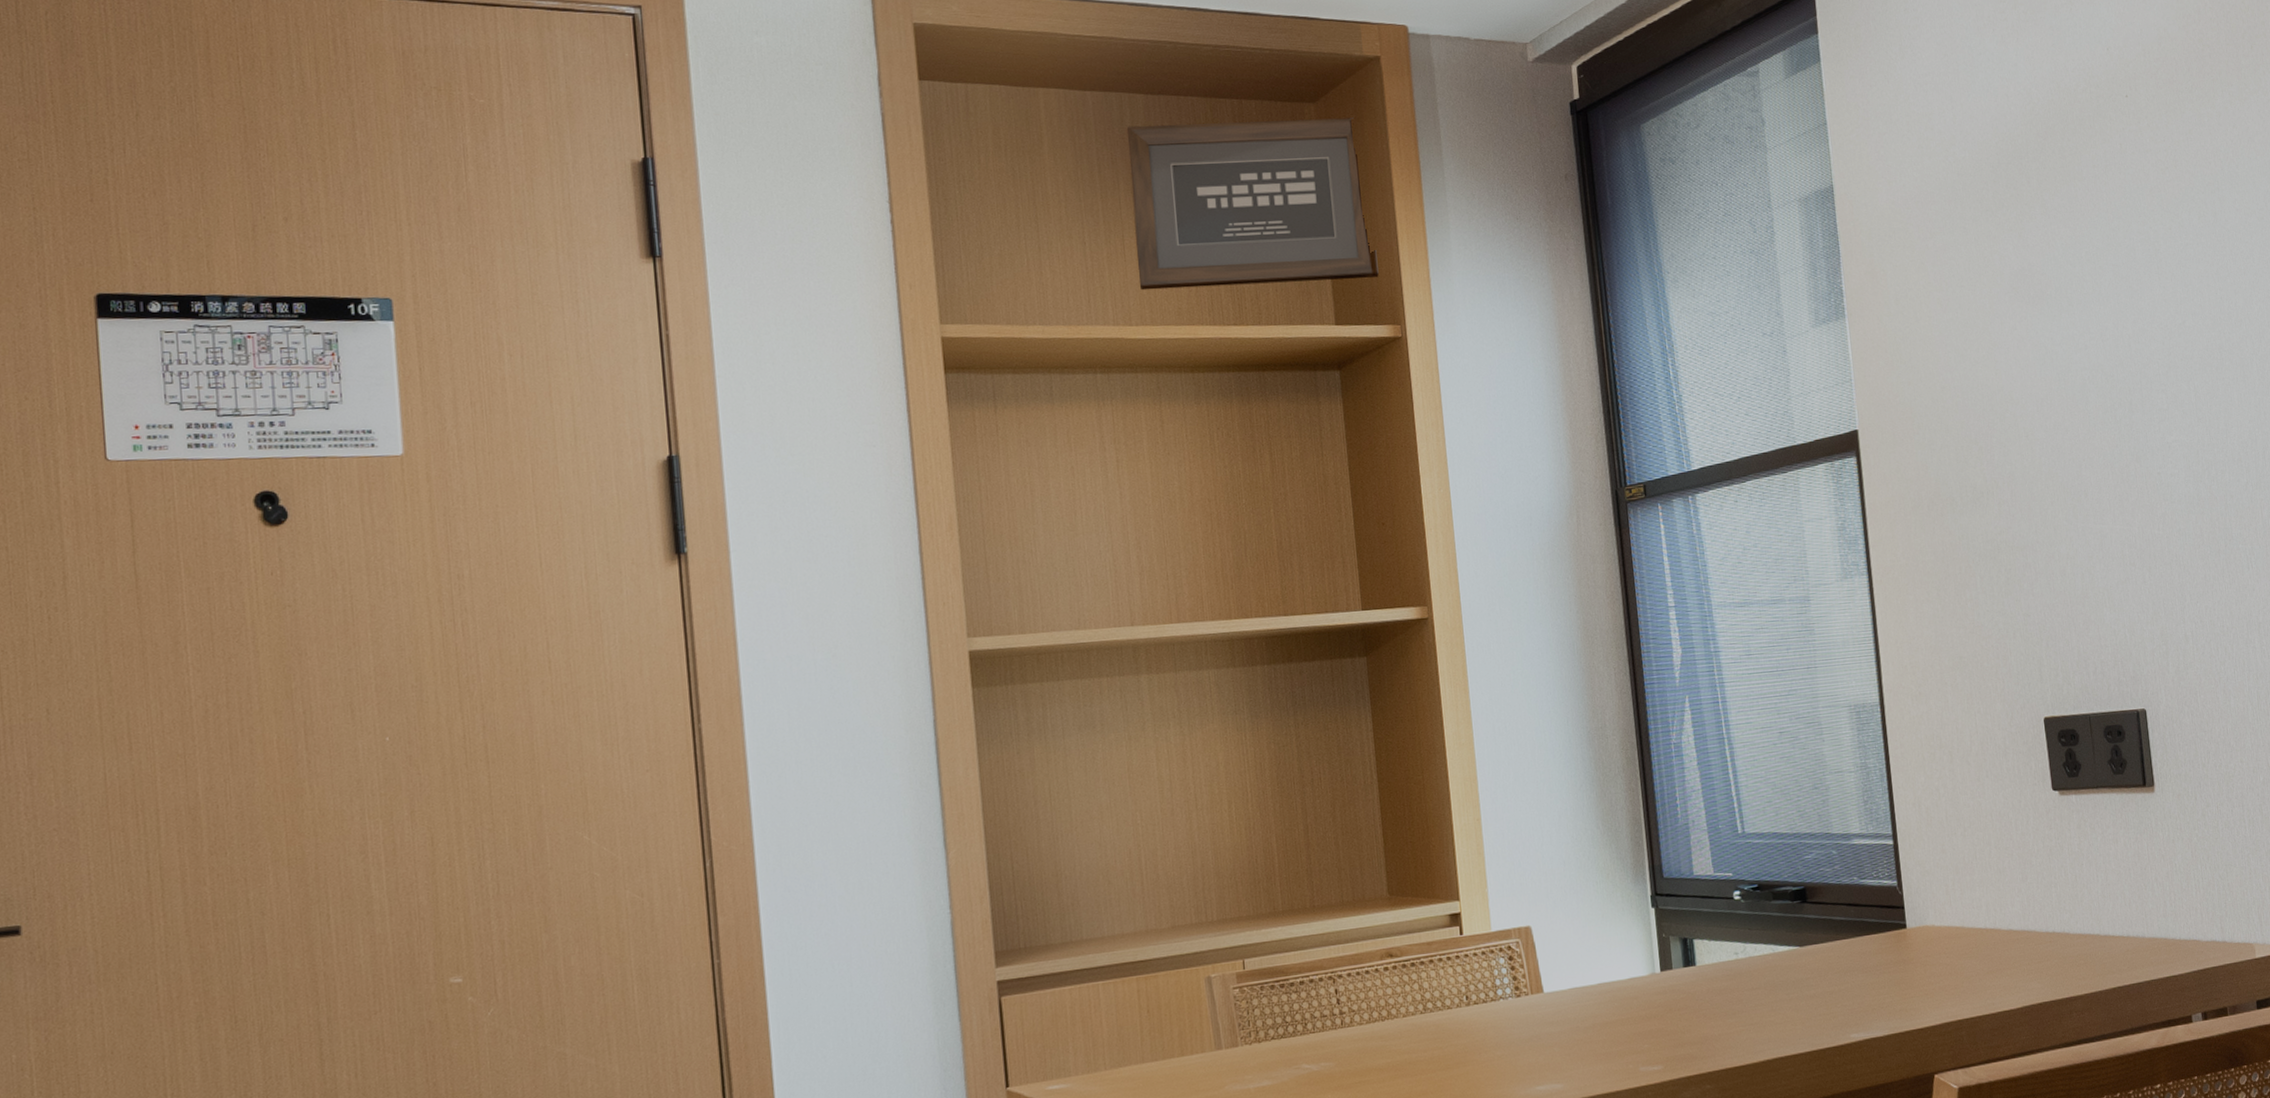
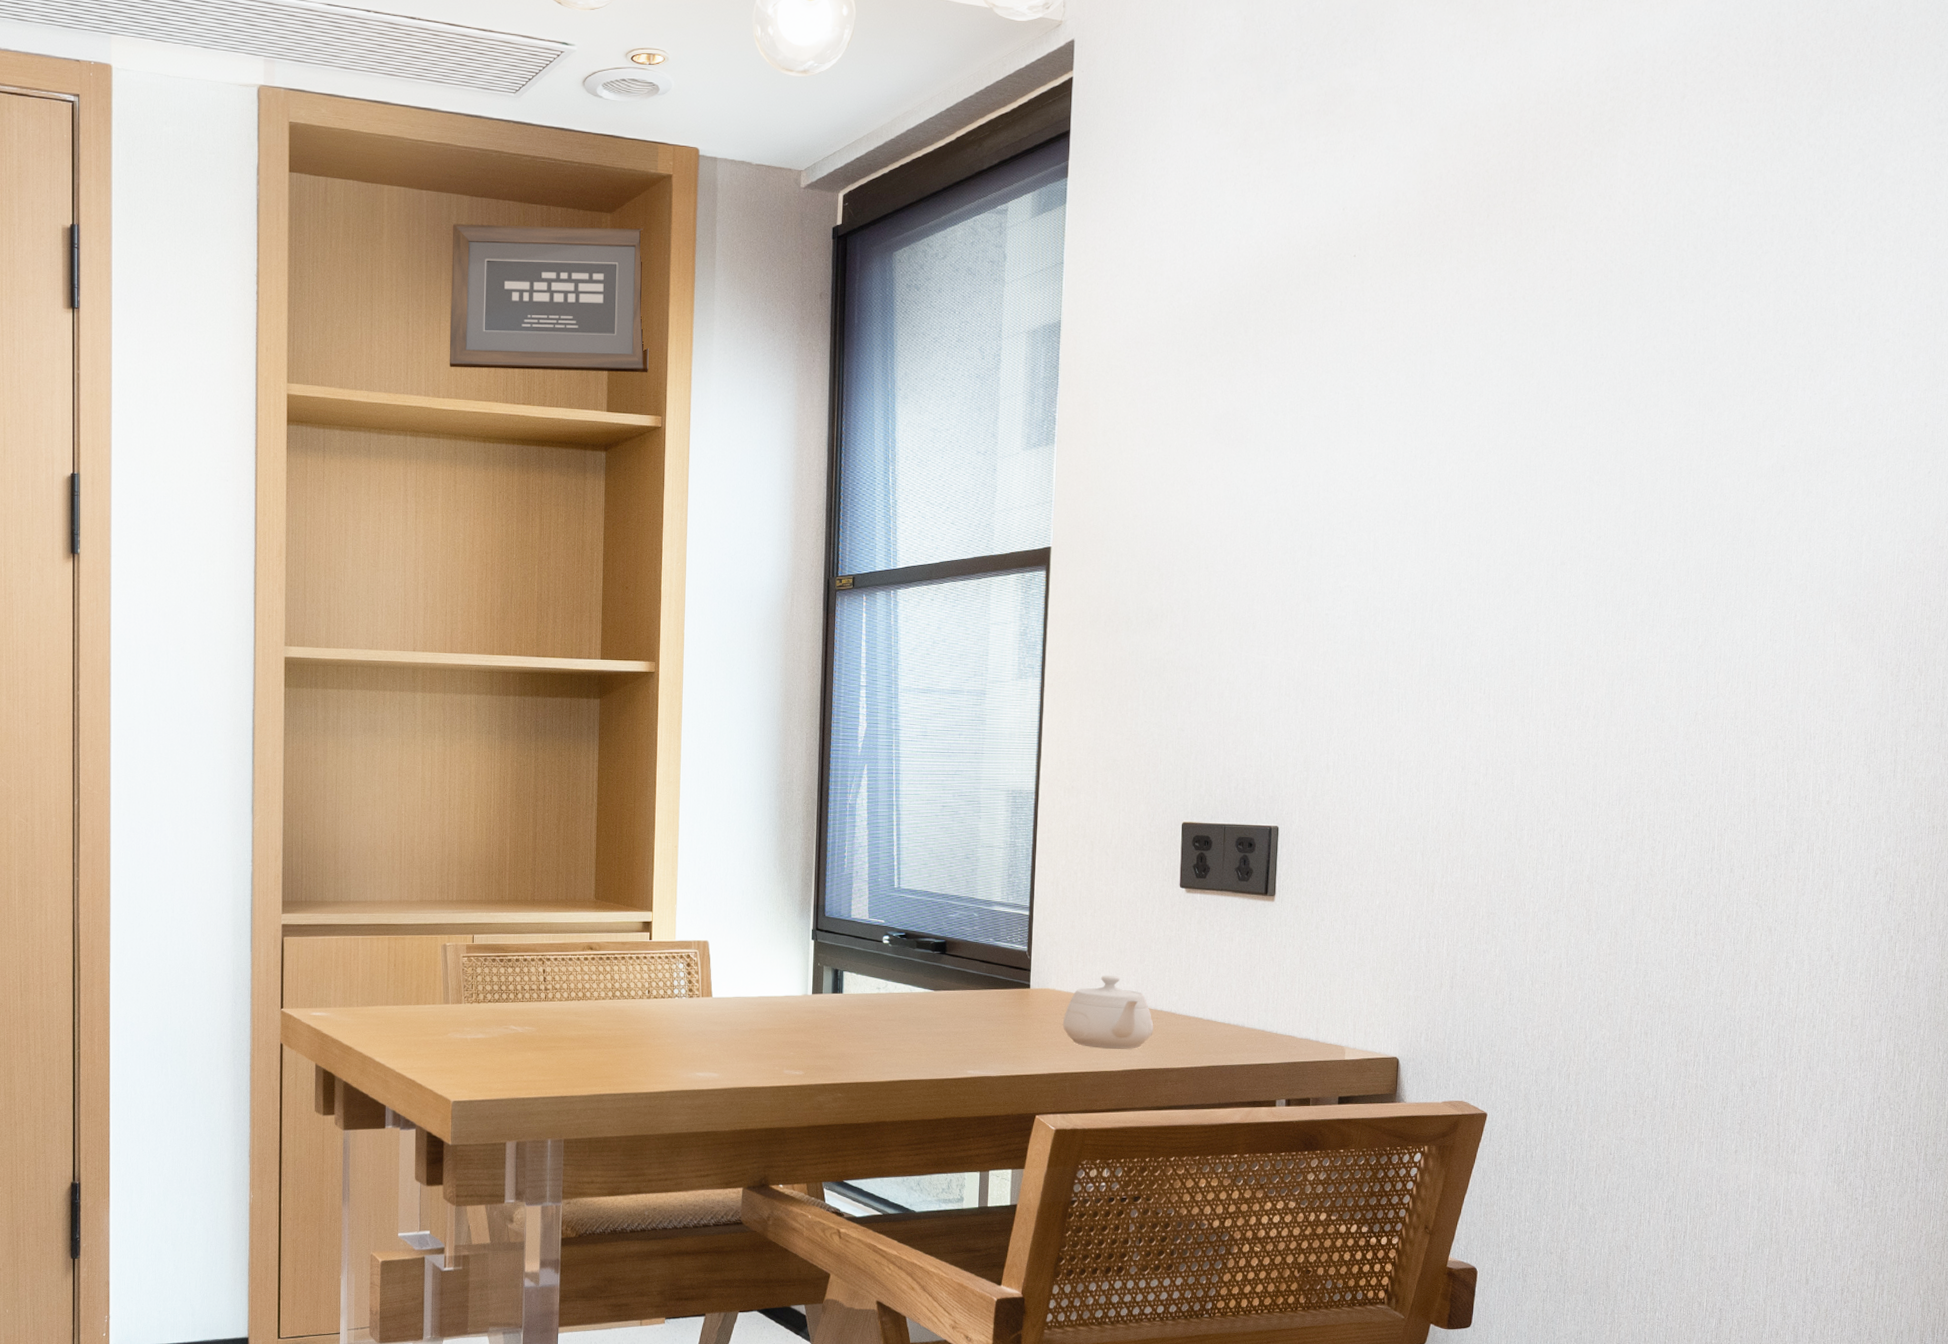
teapot: none [1948,900,2049,987] -> present [1062,975,1154,1050]

